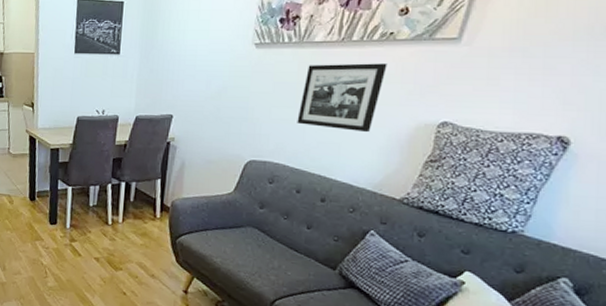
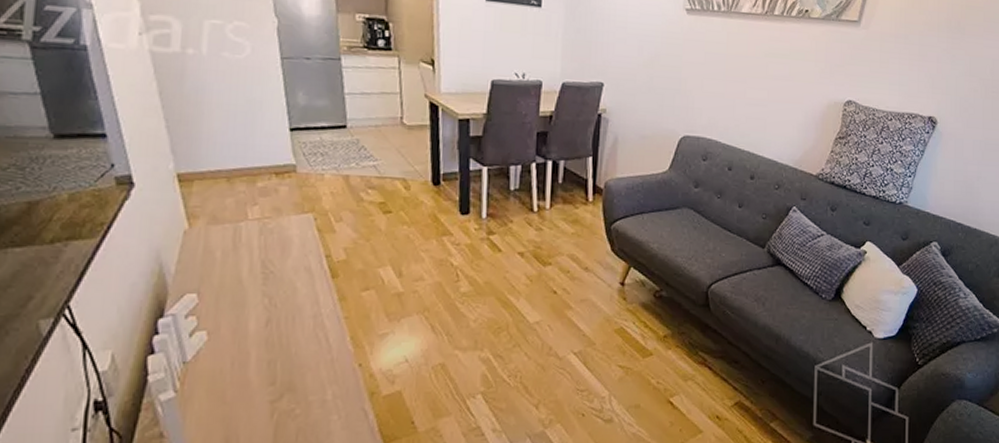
picture frame: present [297,63,387,133] -> none [727,36,804,109]

